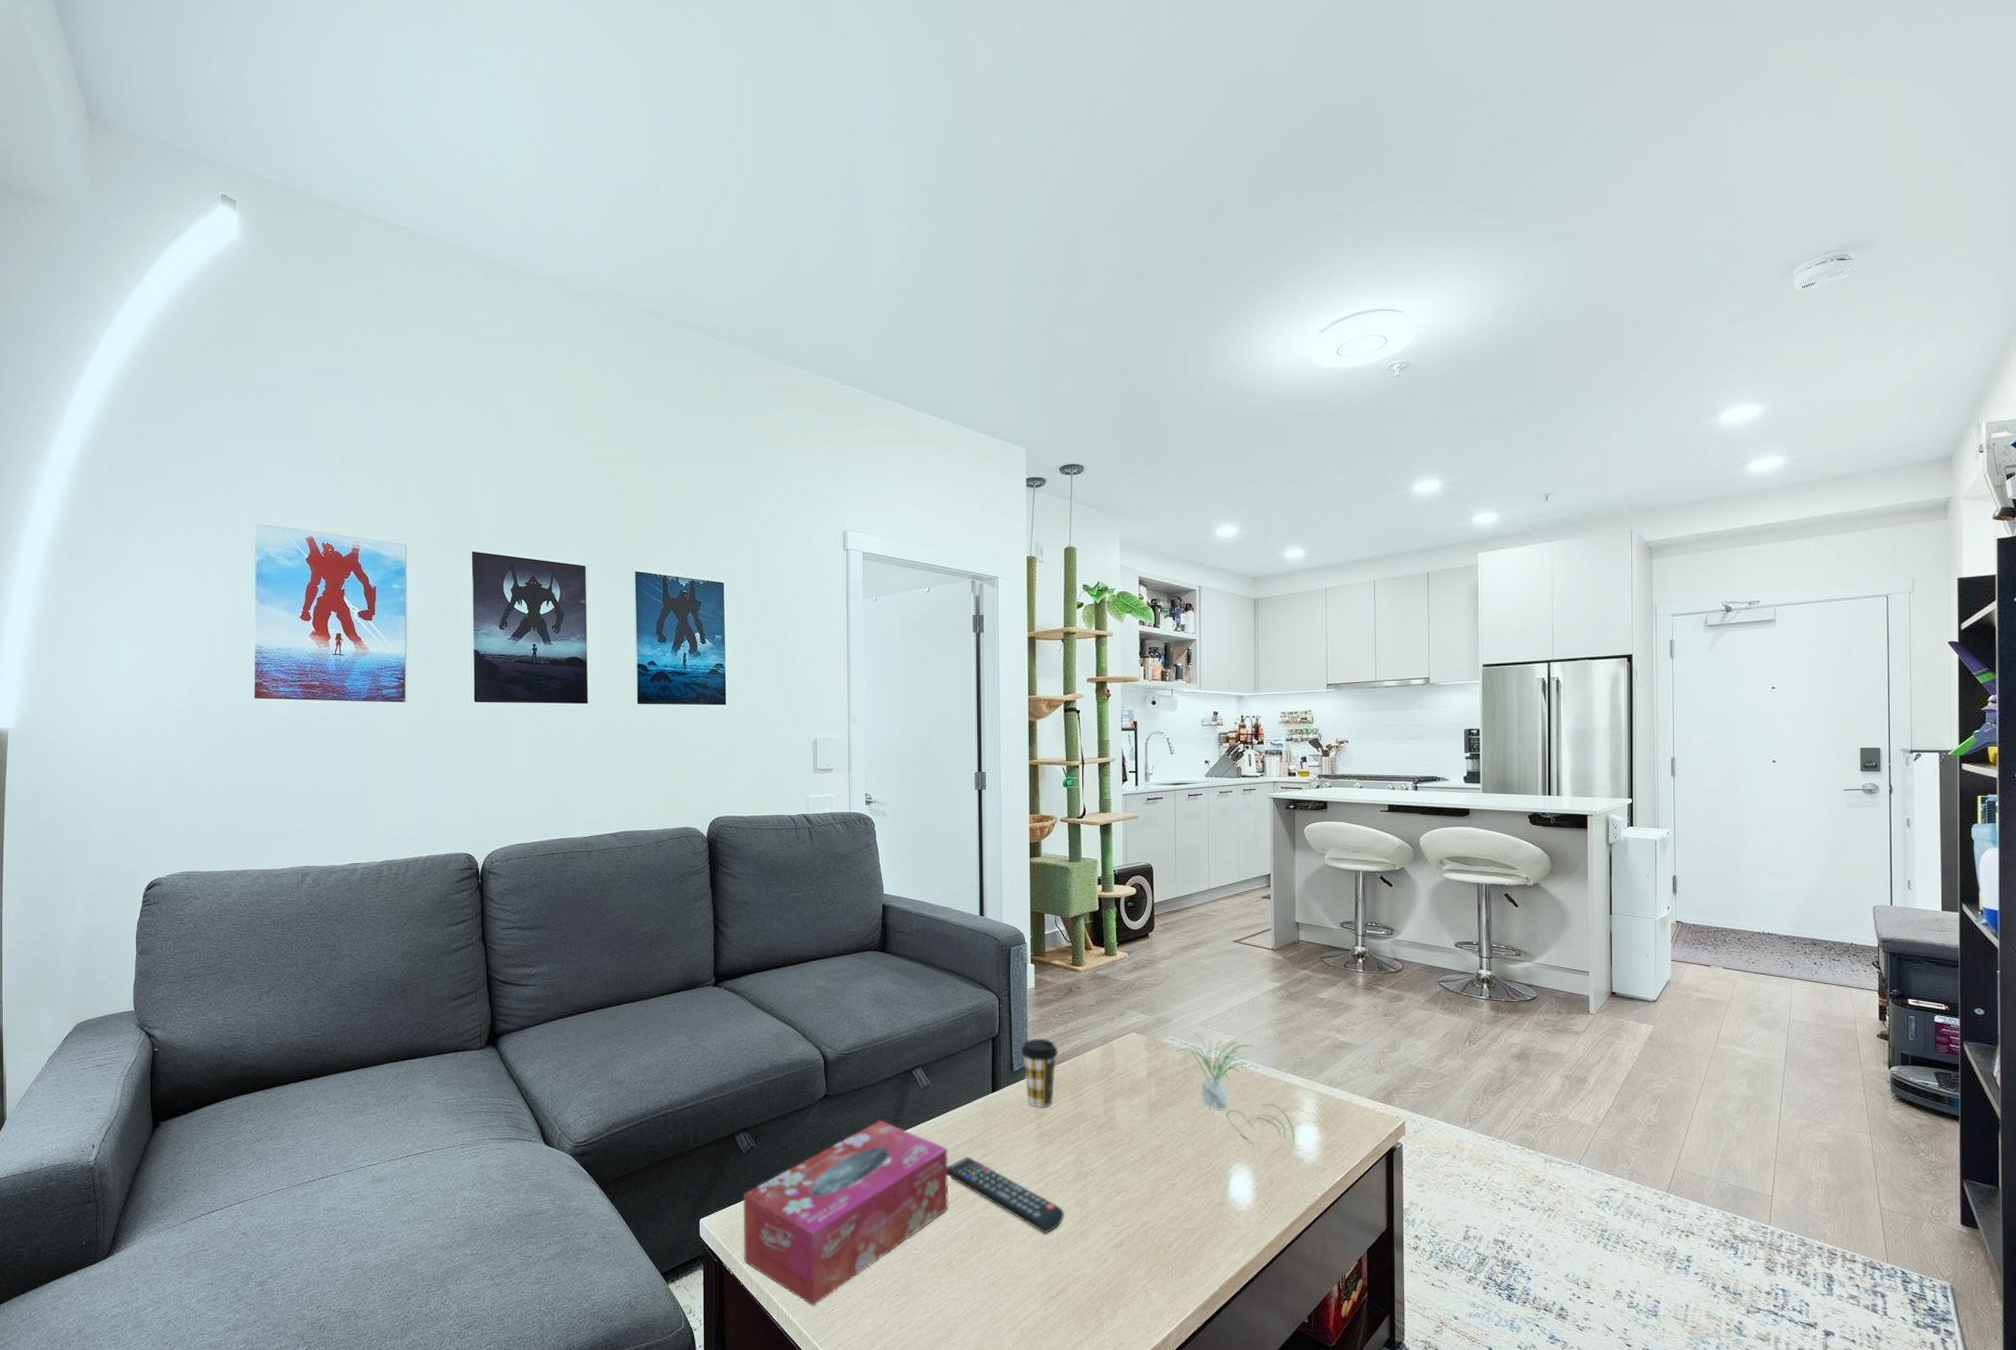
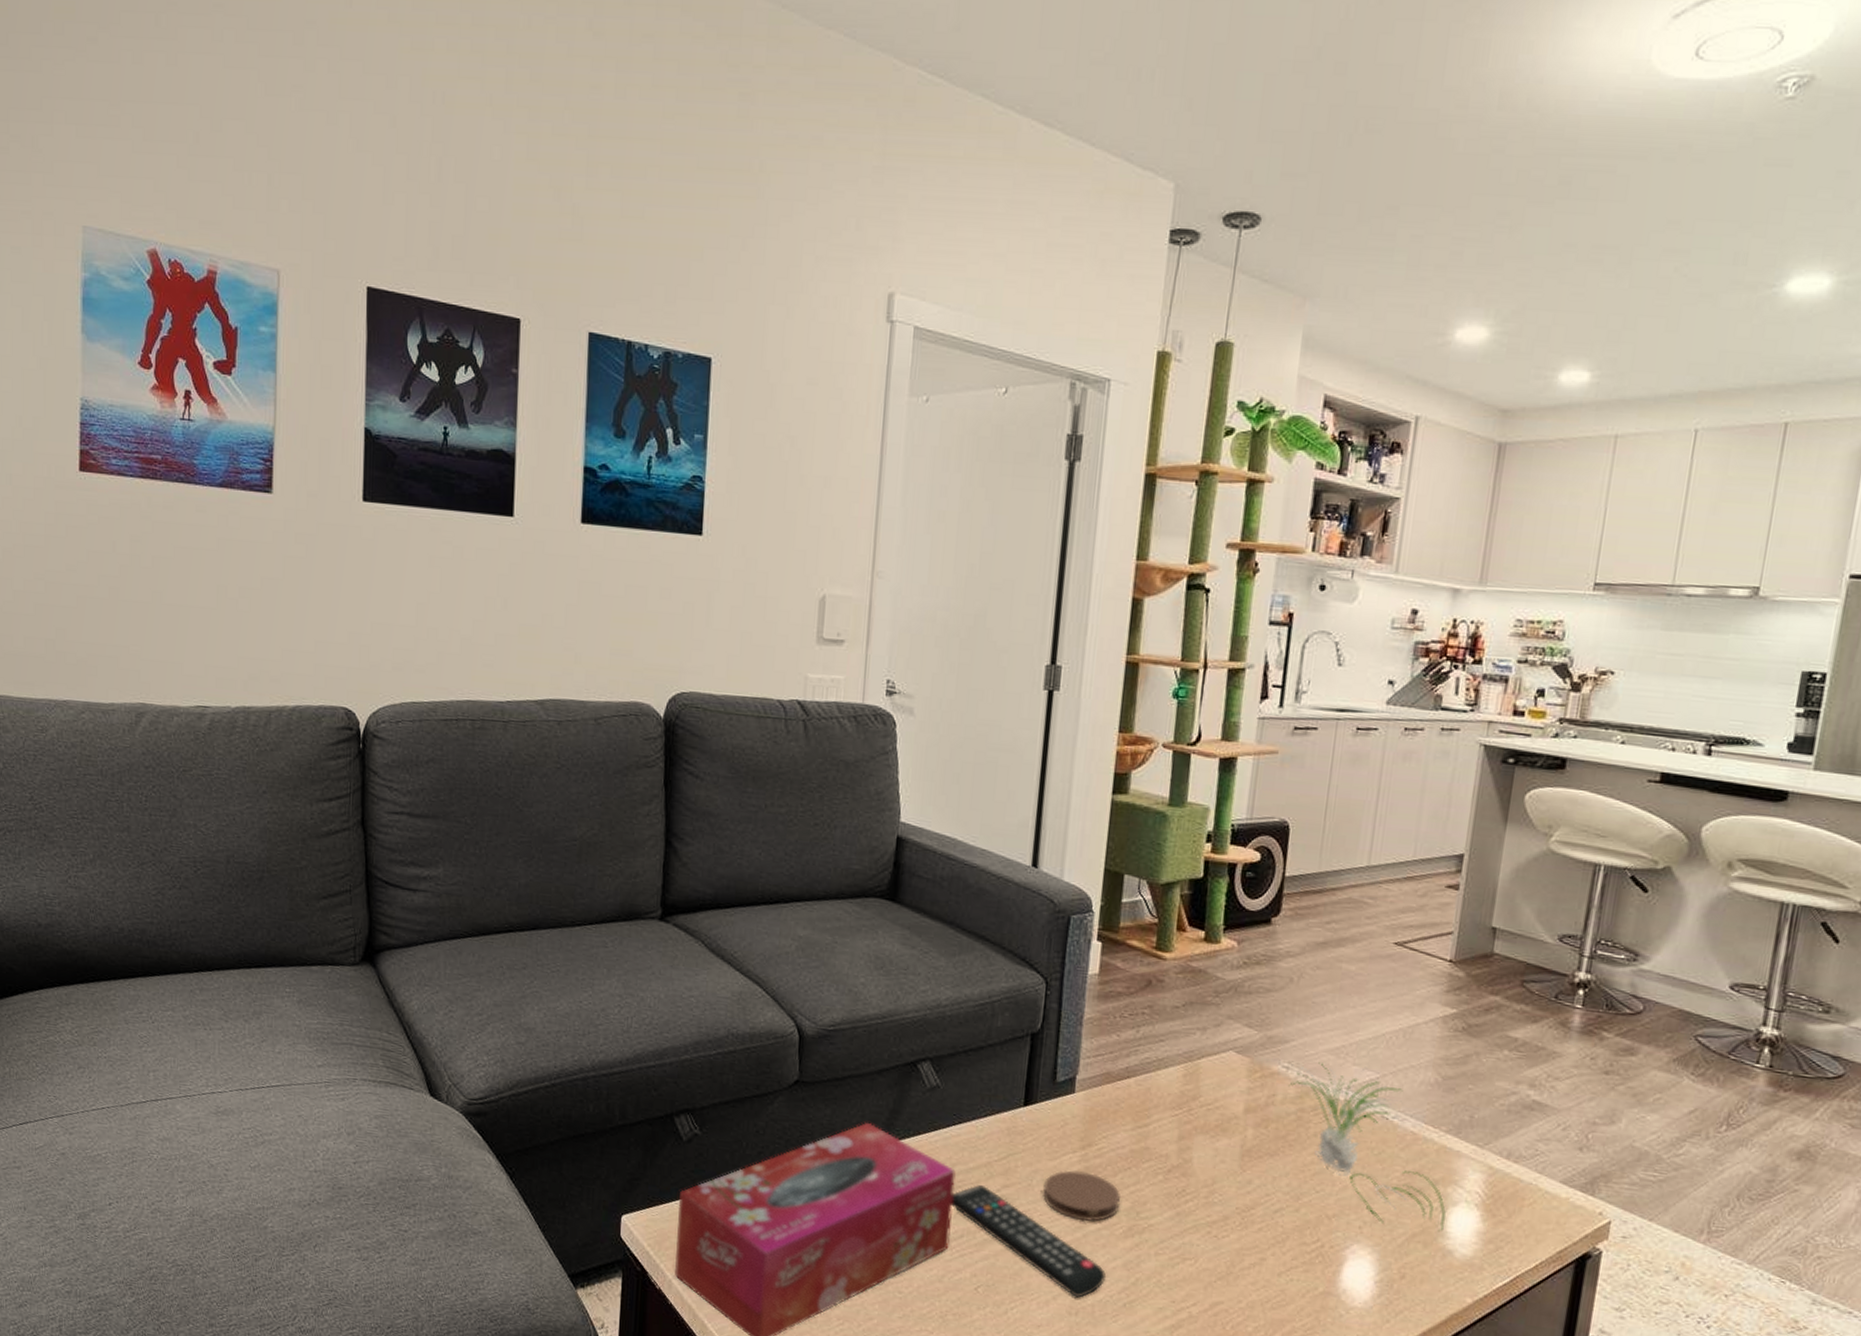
coaster: none [1013,1136,1069,1174] -> present [1043,1170,1121,1222]
coffee cup: present [1021,1038,1058,1107] -> none [1069,1041,1123,1135]

